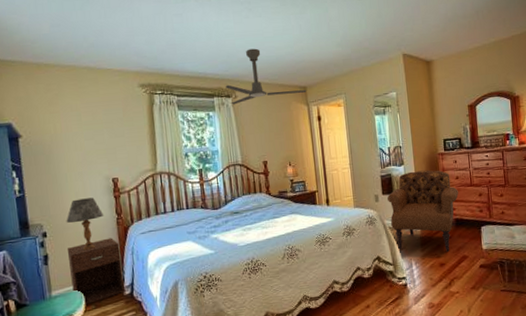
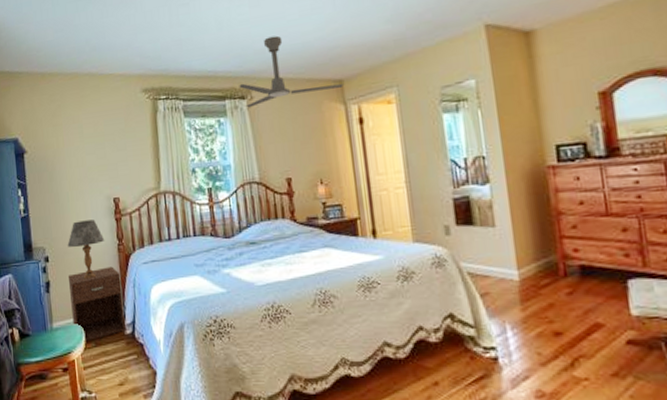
armchair: present [387,170,459,252] -> none [464,190,584,315]

